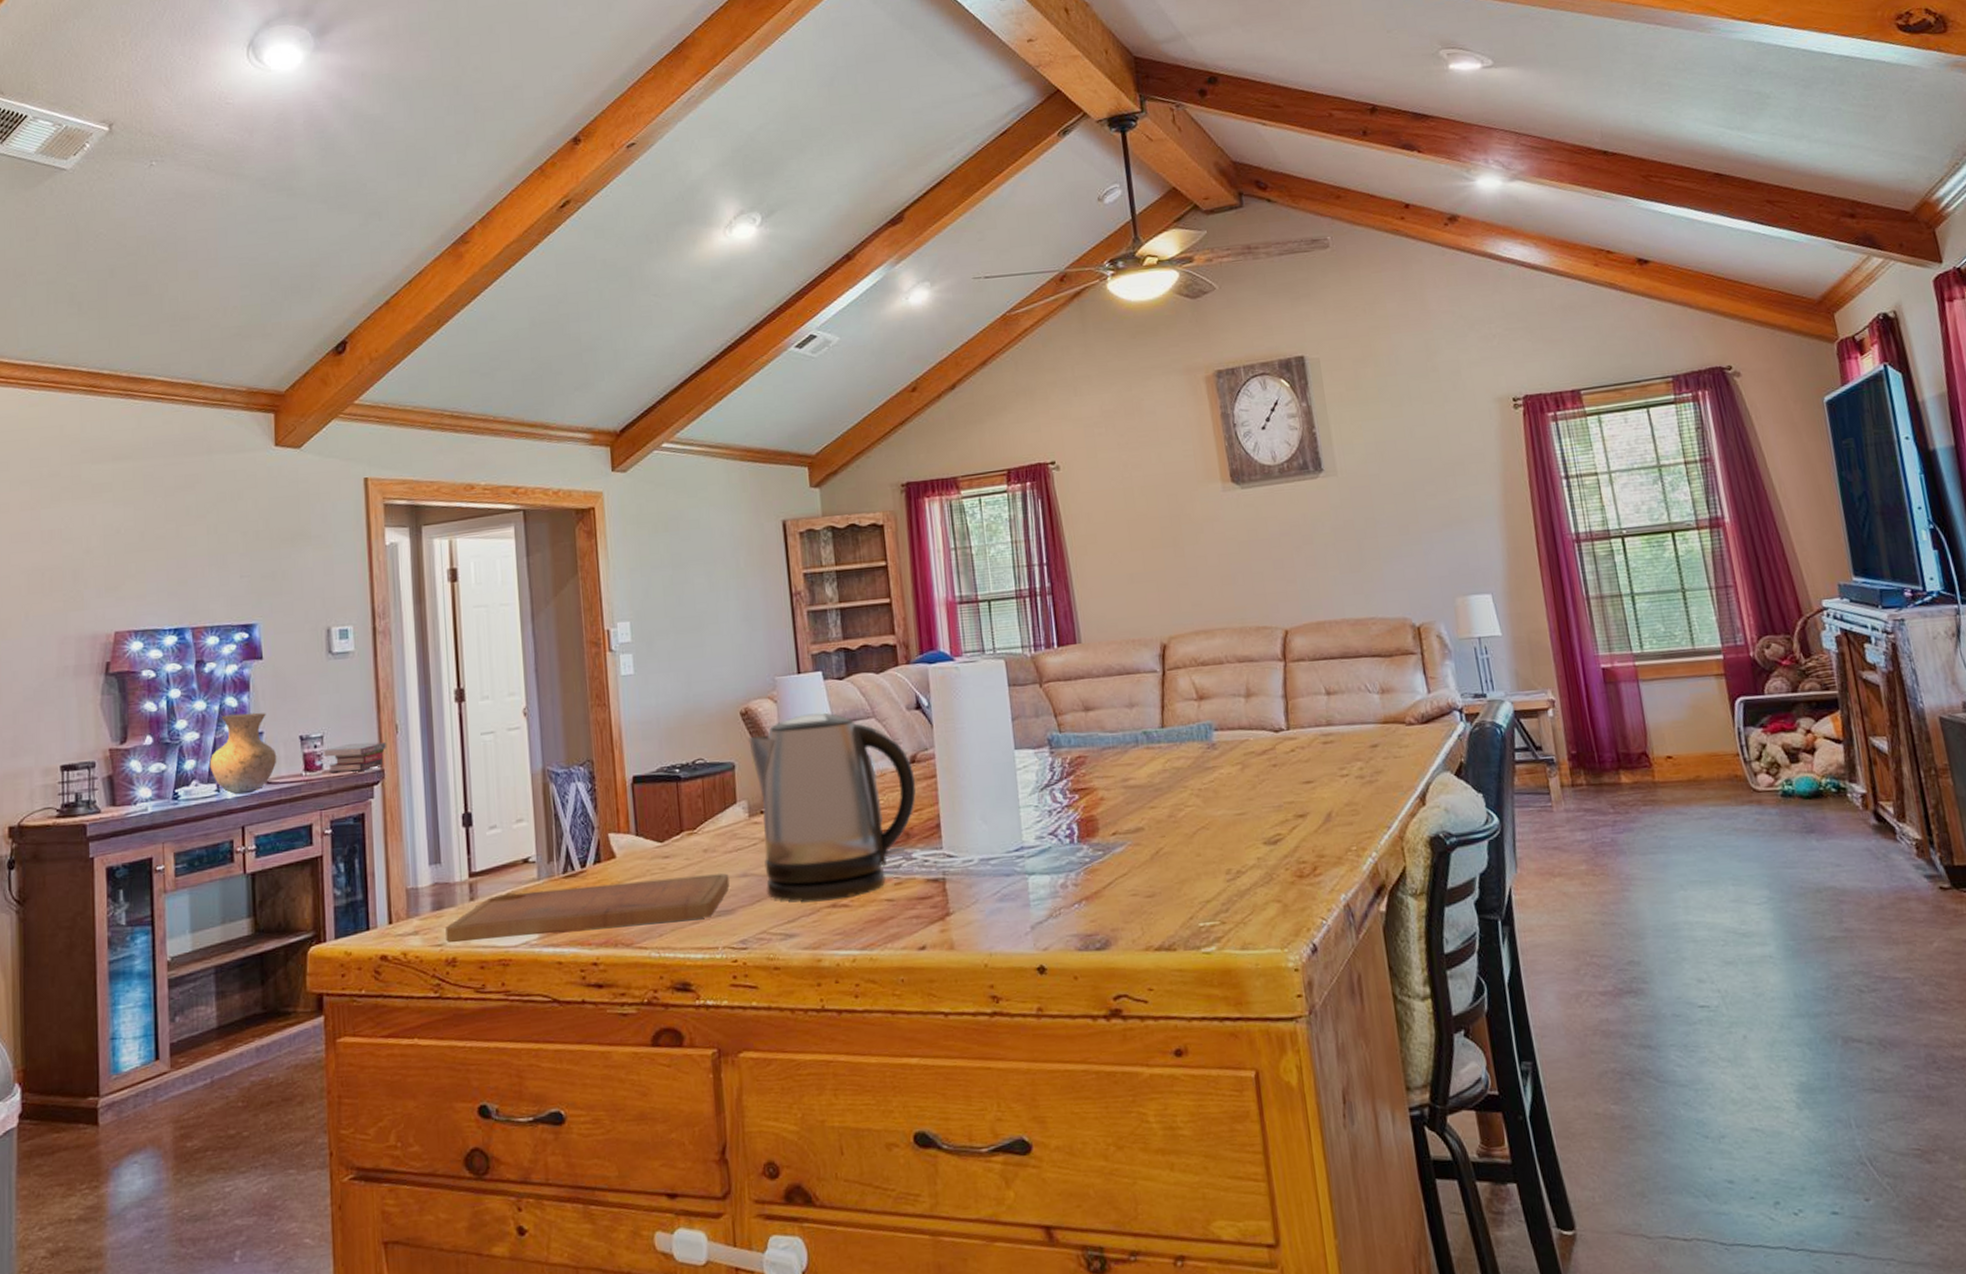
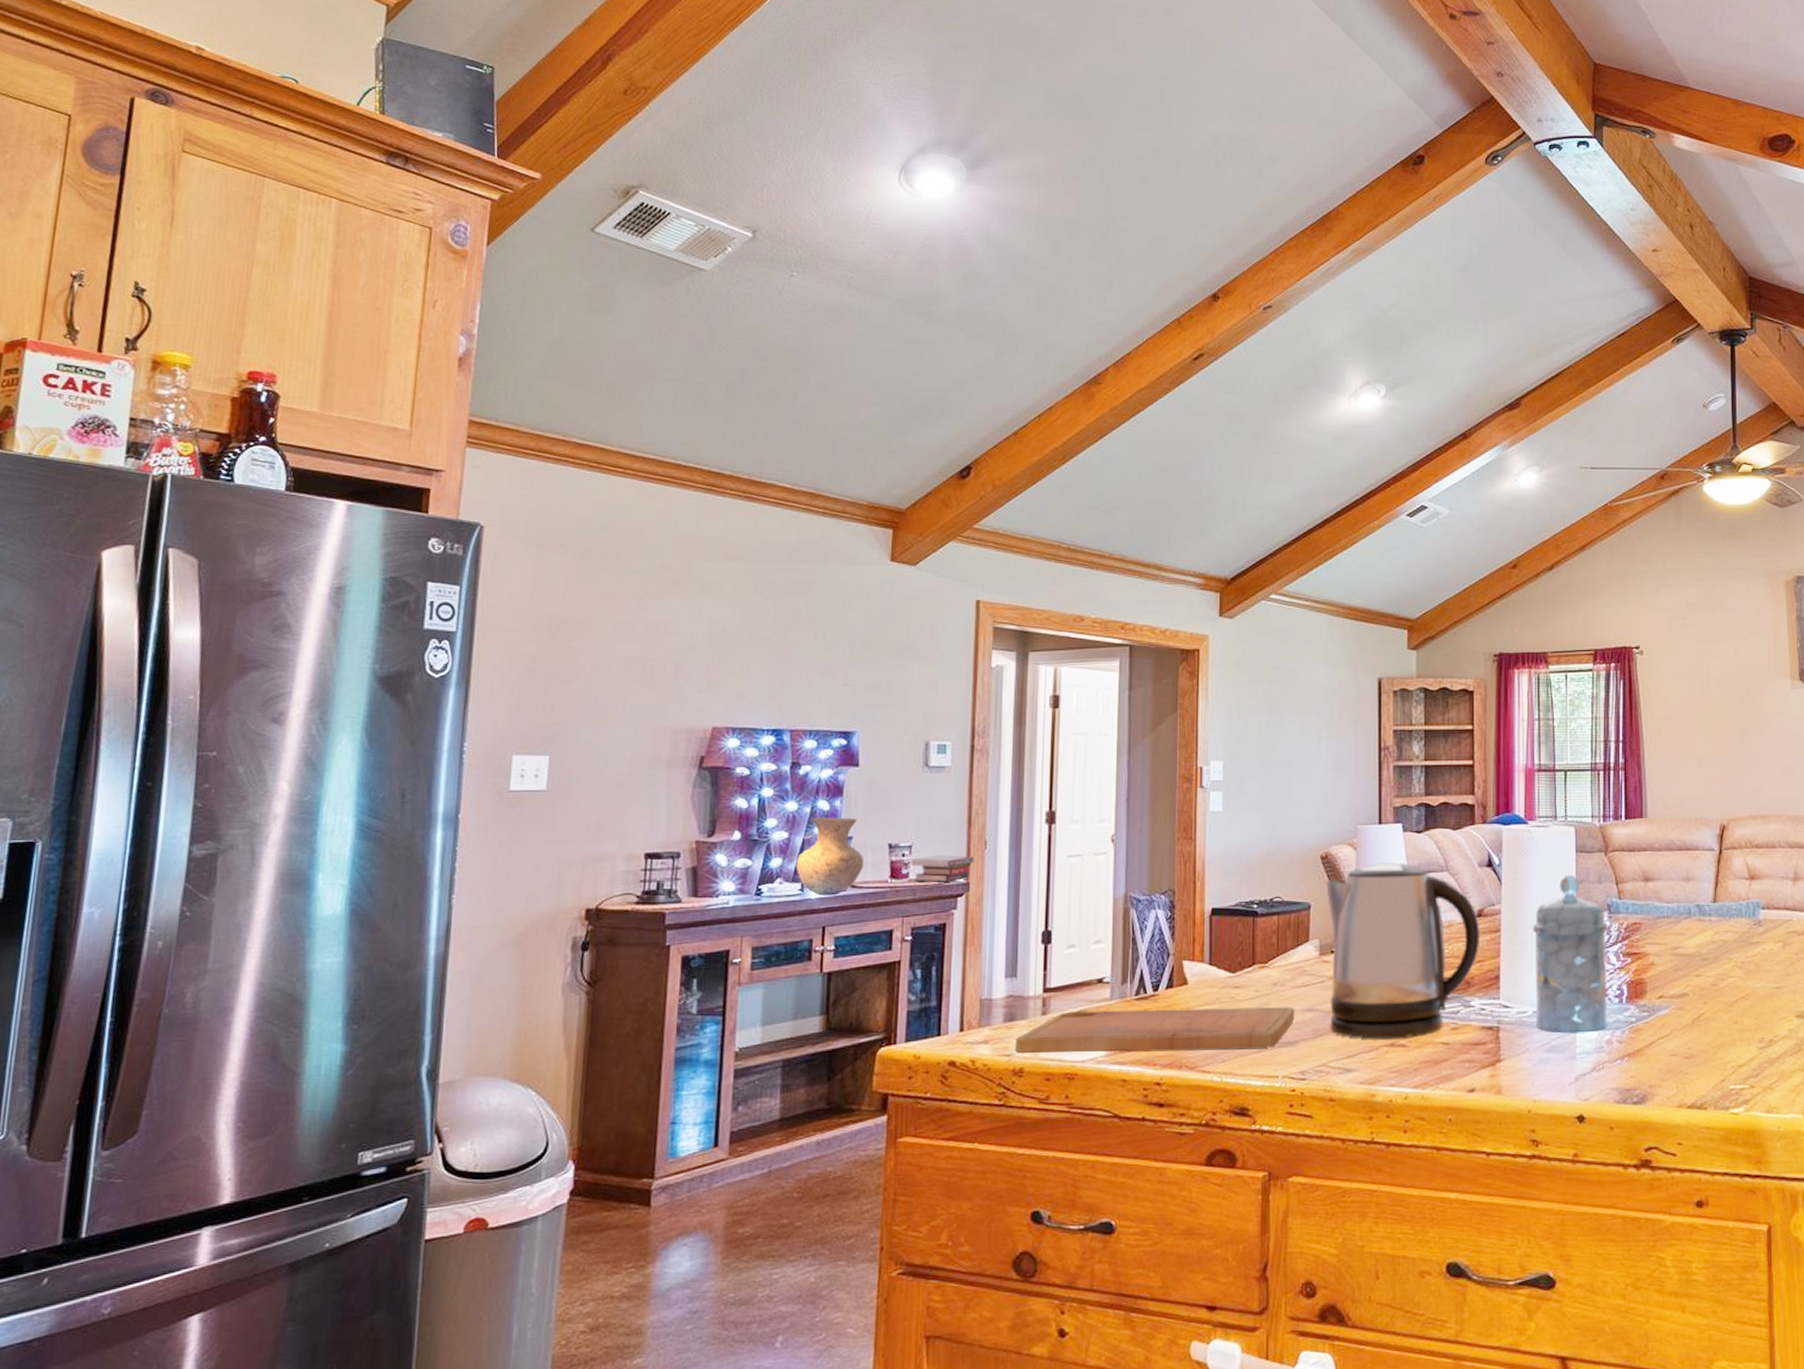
canister: none [969,710,1060,880] -> present [1532,874,1608,1032]

